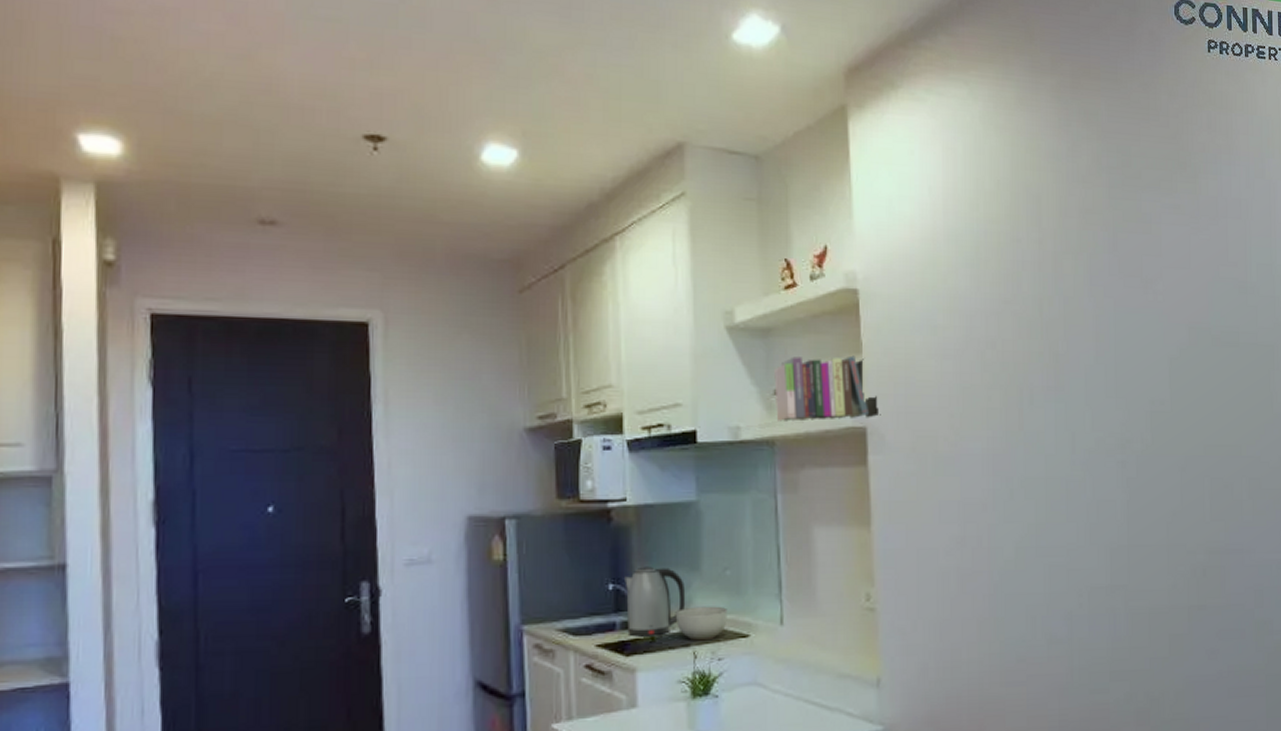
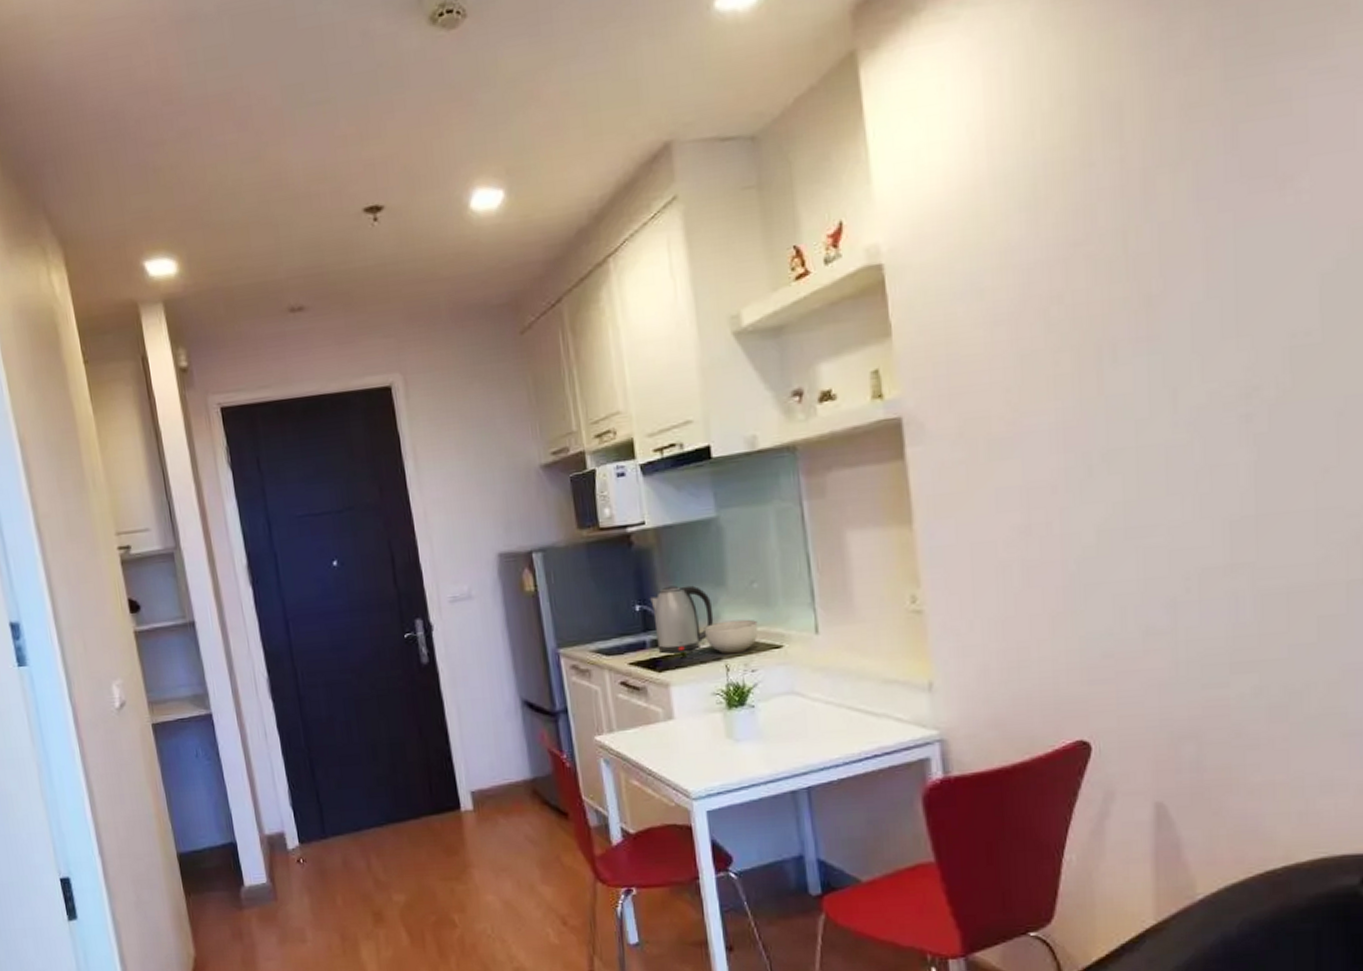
books: present [774,355,881,422] -> none [790,340,919,425]

